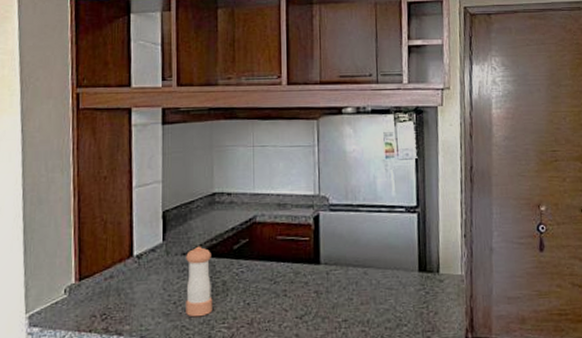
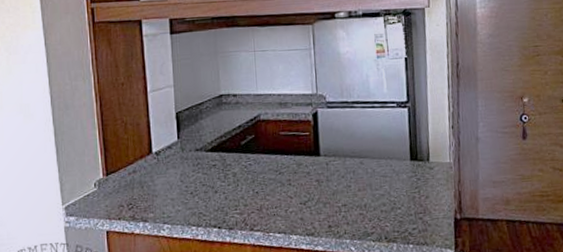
pepper shaker: present [186,246,213,317] -> none [199,142,226,205]

